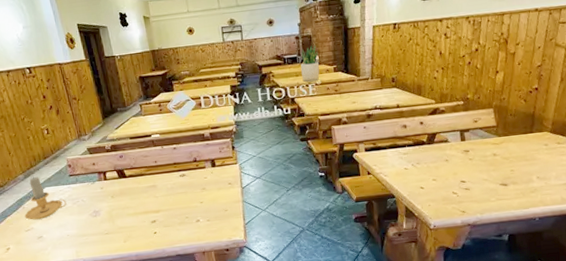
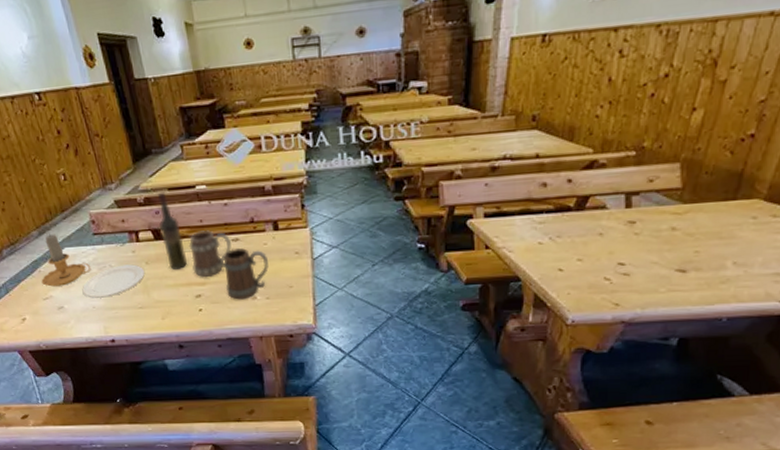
plate: none [58,198,111,228] -> present [82,264,145,298]
wine bottle: none [121,140,145,202] -> present [157,192,188,271]
beer mug: none [146,168,180,207] -> present [188,229,232,278]
beer mug: none [173,181,208,223] -> present [223,247,269,300]
planter: present [300,45,320,82] -> none [401,66,428,119]

